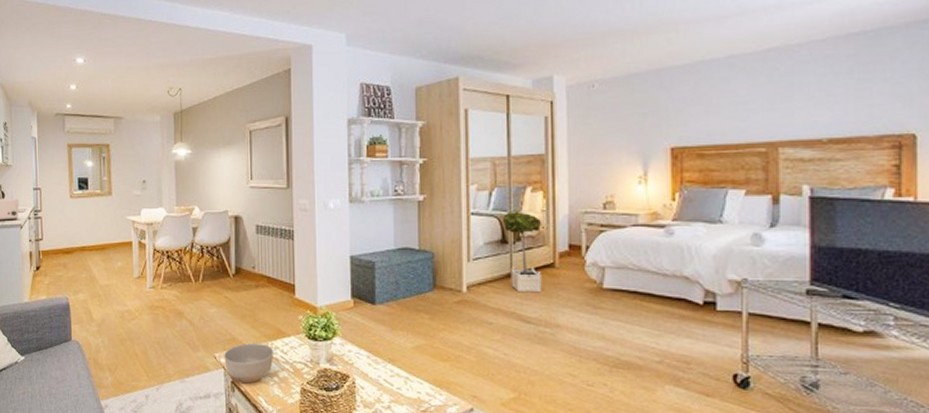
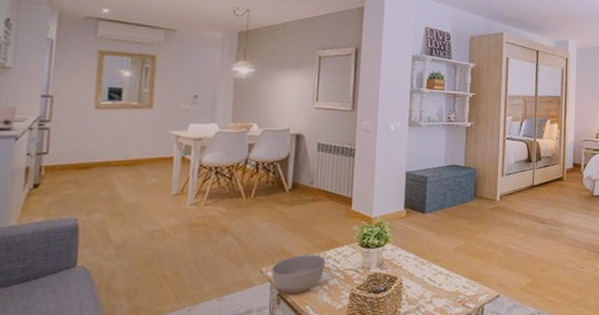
potted tree: present [502,210,542,293] -> none [528,137,555,200]

